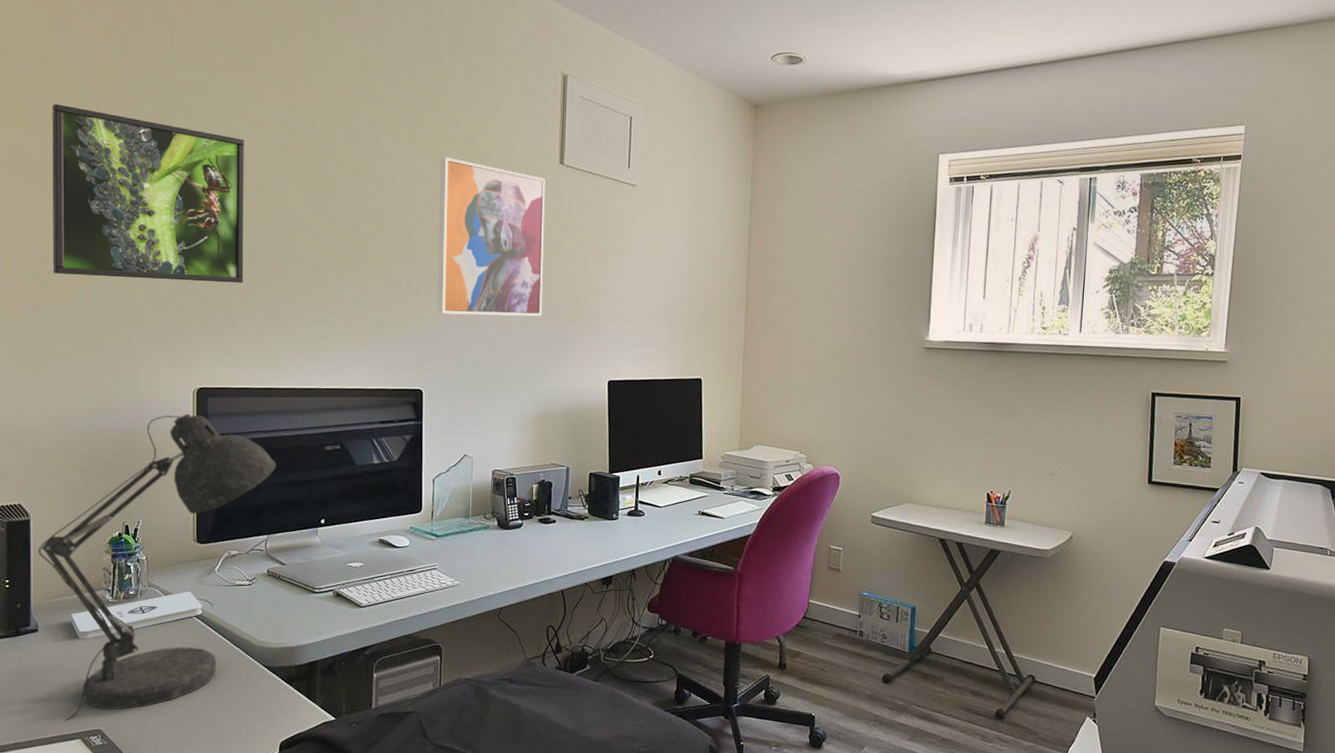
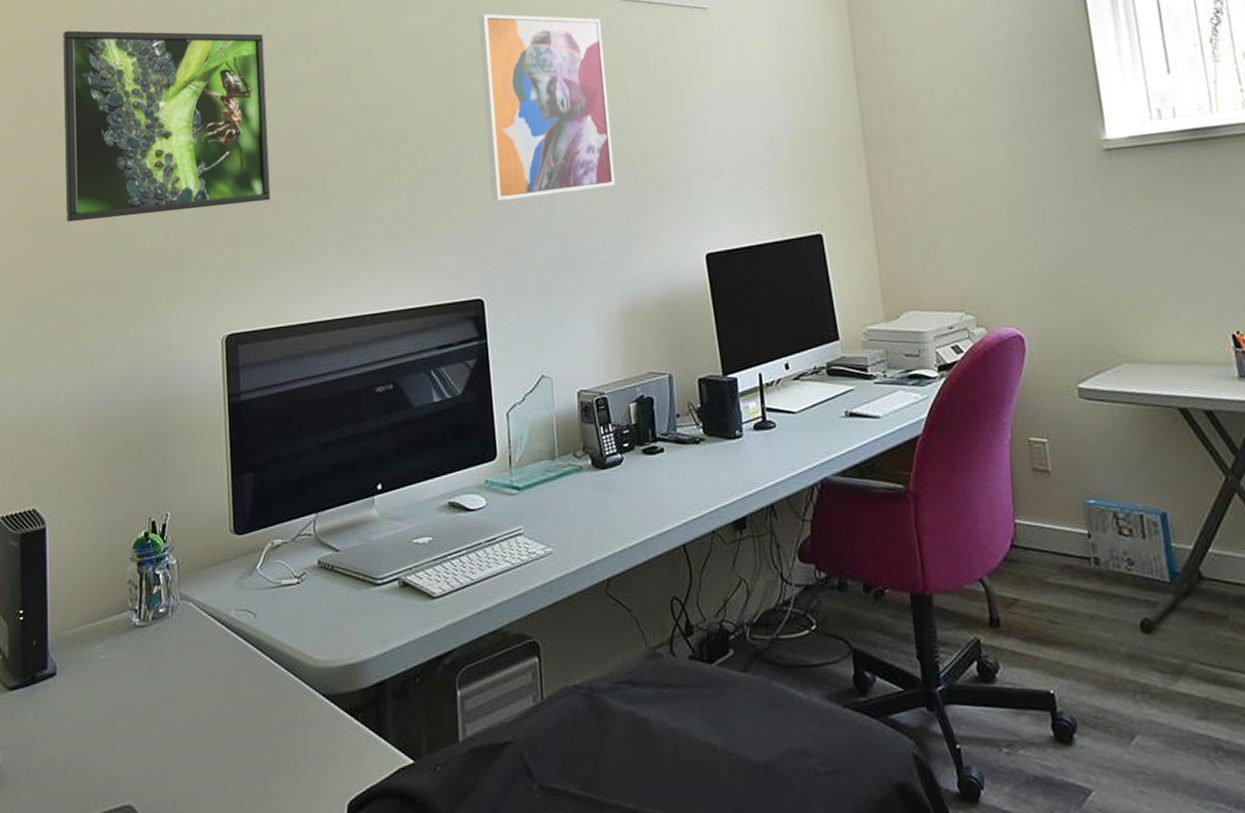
desk lamp: present [38,413,276,723] -> none [55,368,320,799]
notepad: present [71,591,202,639] -> none [94,601,244,680]

